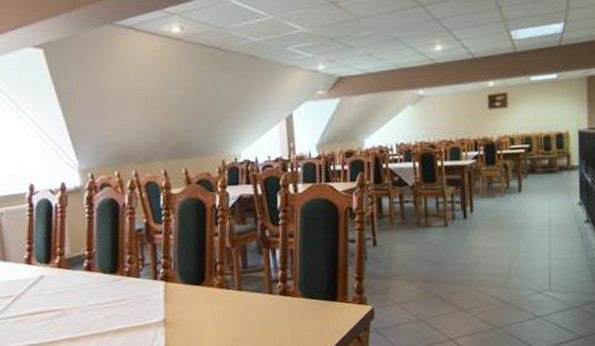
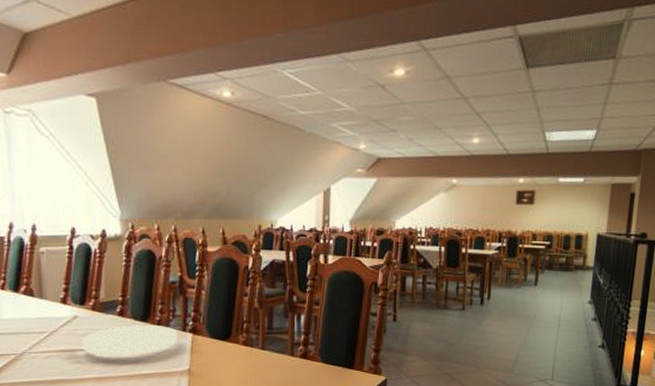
plate: none [51,276,149,315] -> present [82,325,177,357]

